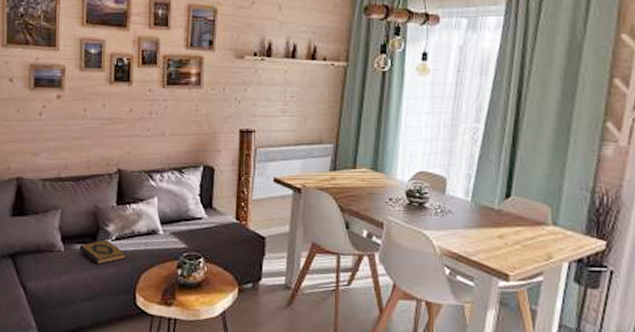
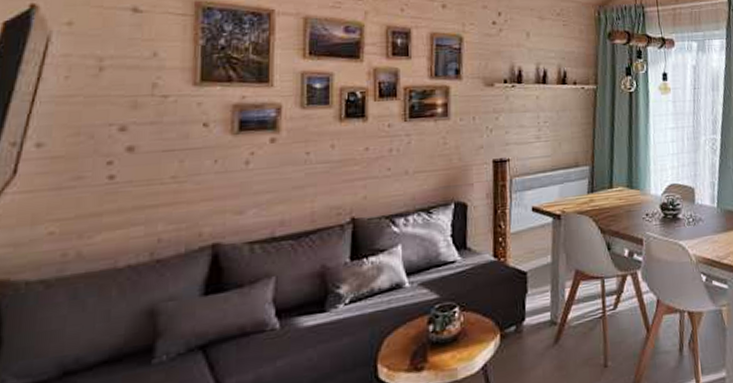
hardback book: present [79,240,126,265] -> none [300,305,364,338]

